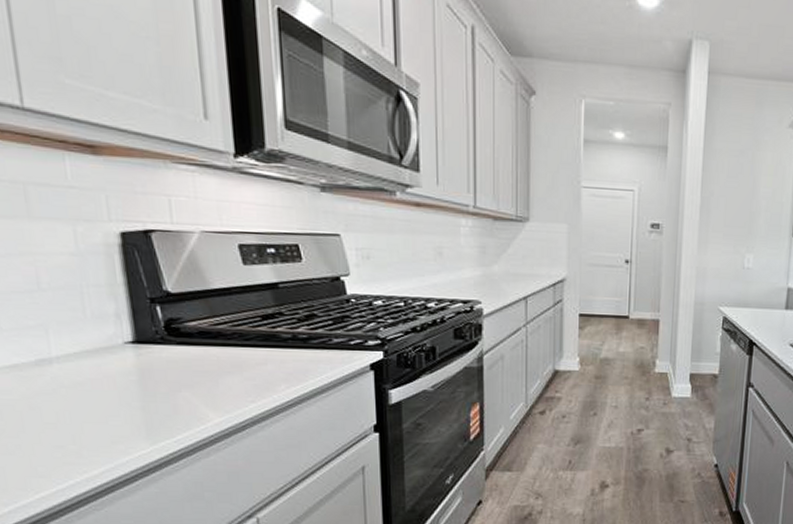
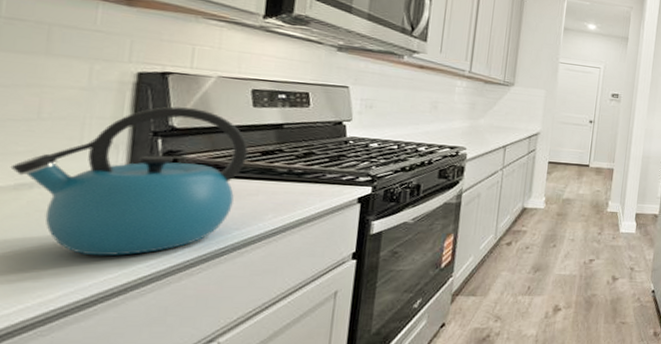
kettle: none [27,269,249,432] -> present [10,106,249,256]

